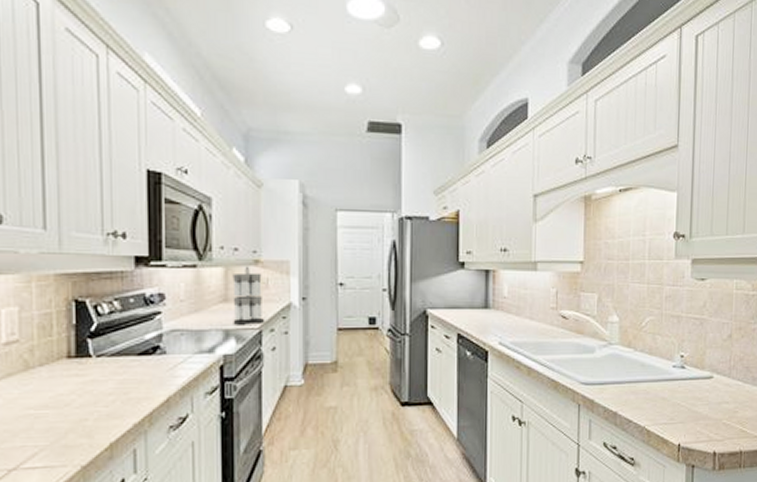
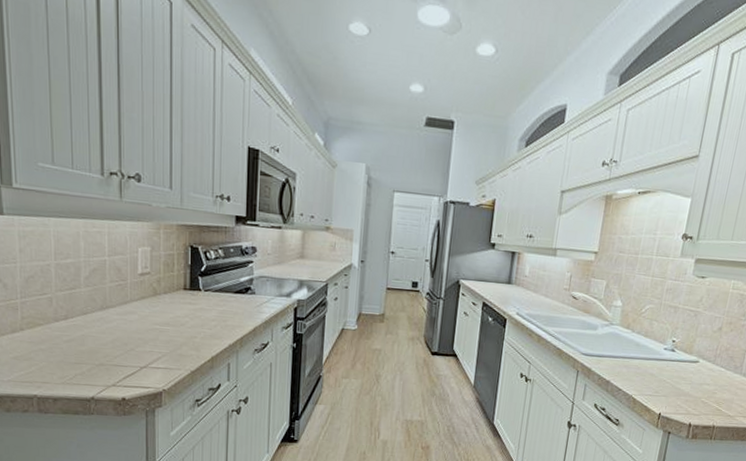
spice rack: present [233,266,265,325] -> none [306,231,331,279]

